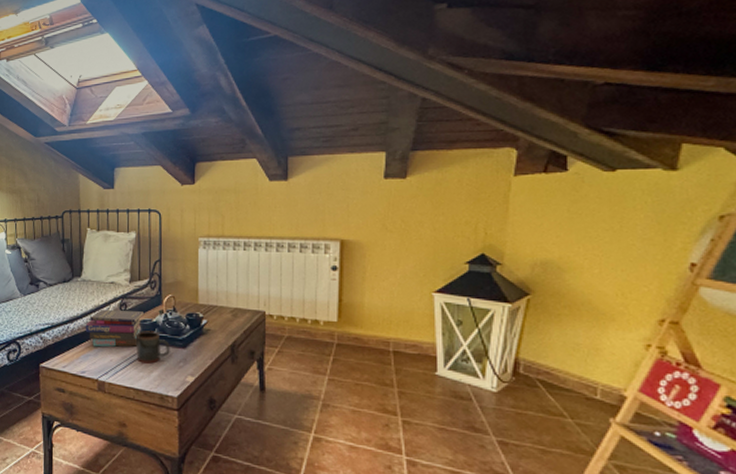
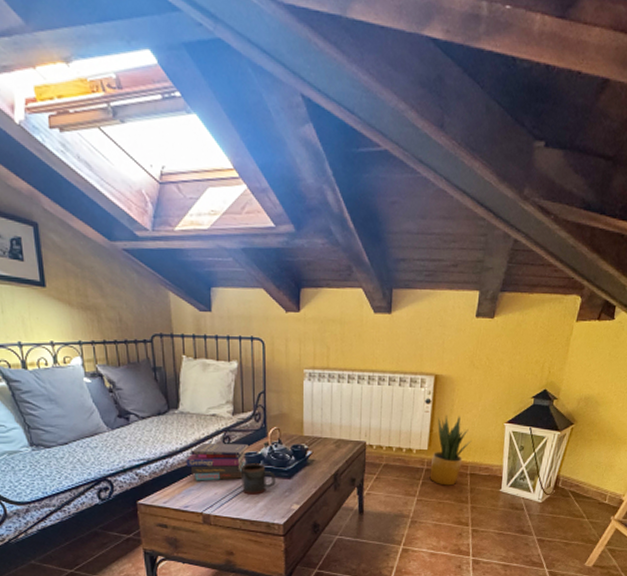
planter: none [342,284,391,365] -> present [429,416,472,486]

